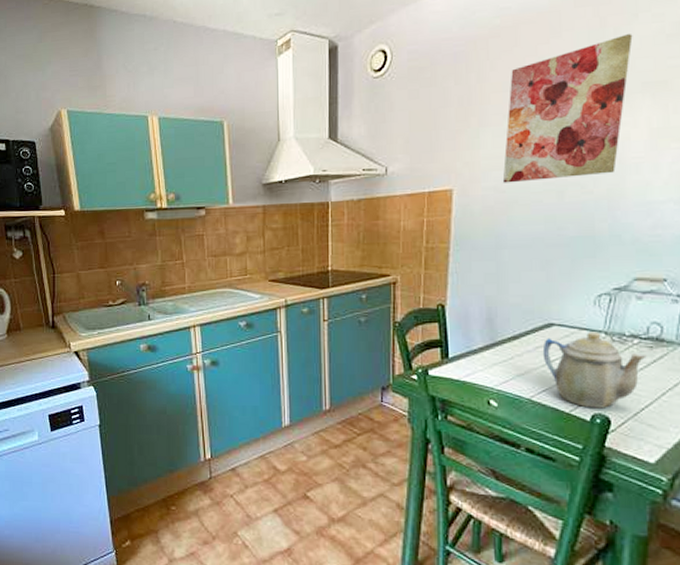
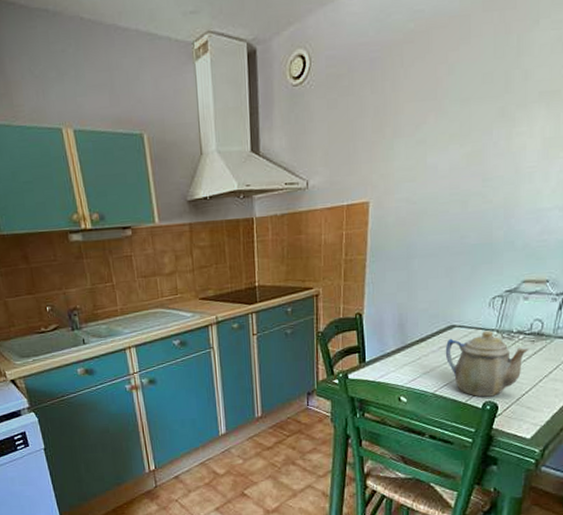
wall art: present [502,34,633,183] -> none [414,41,533,195]

